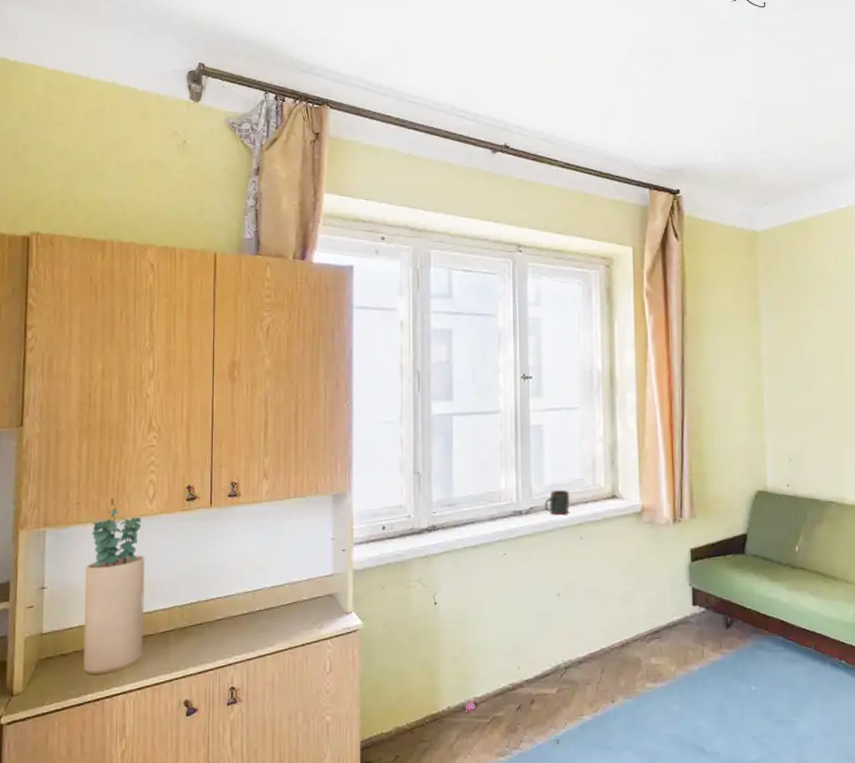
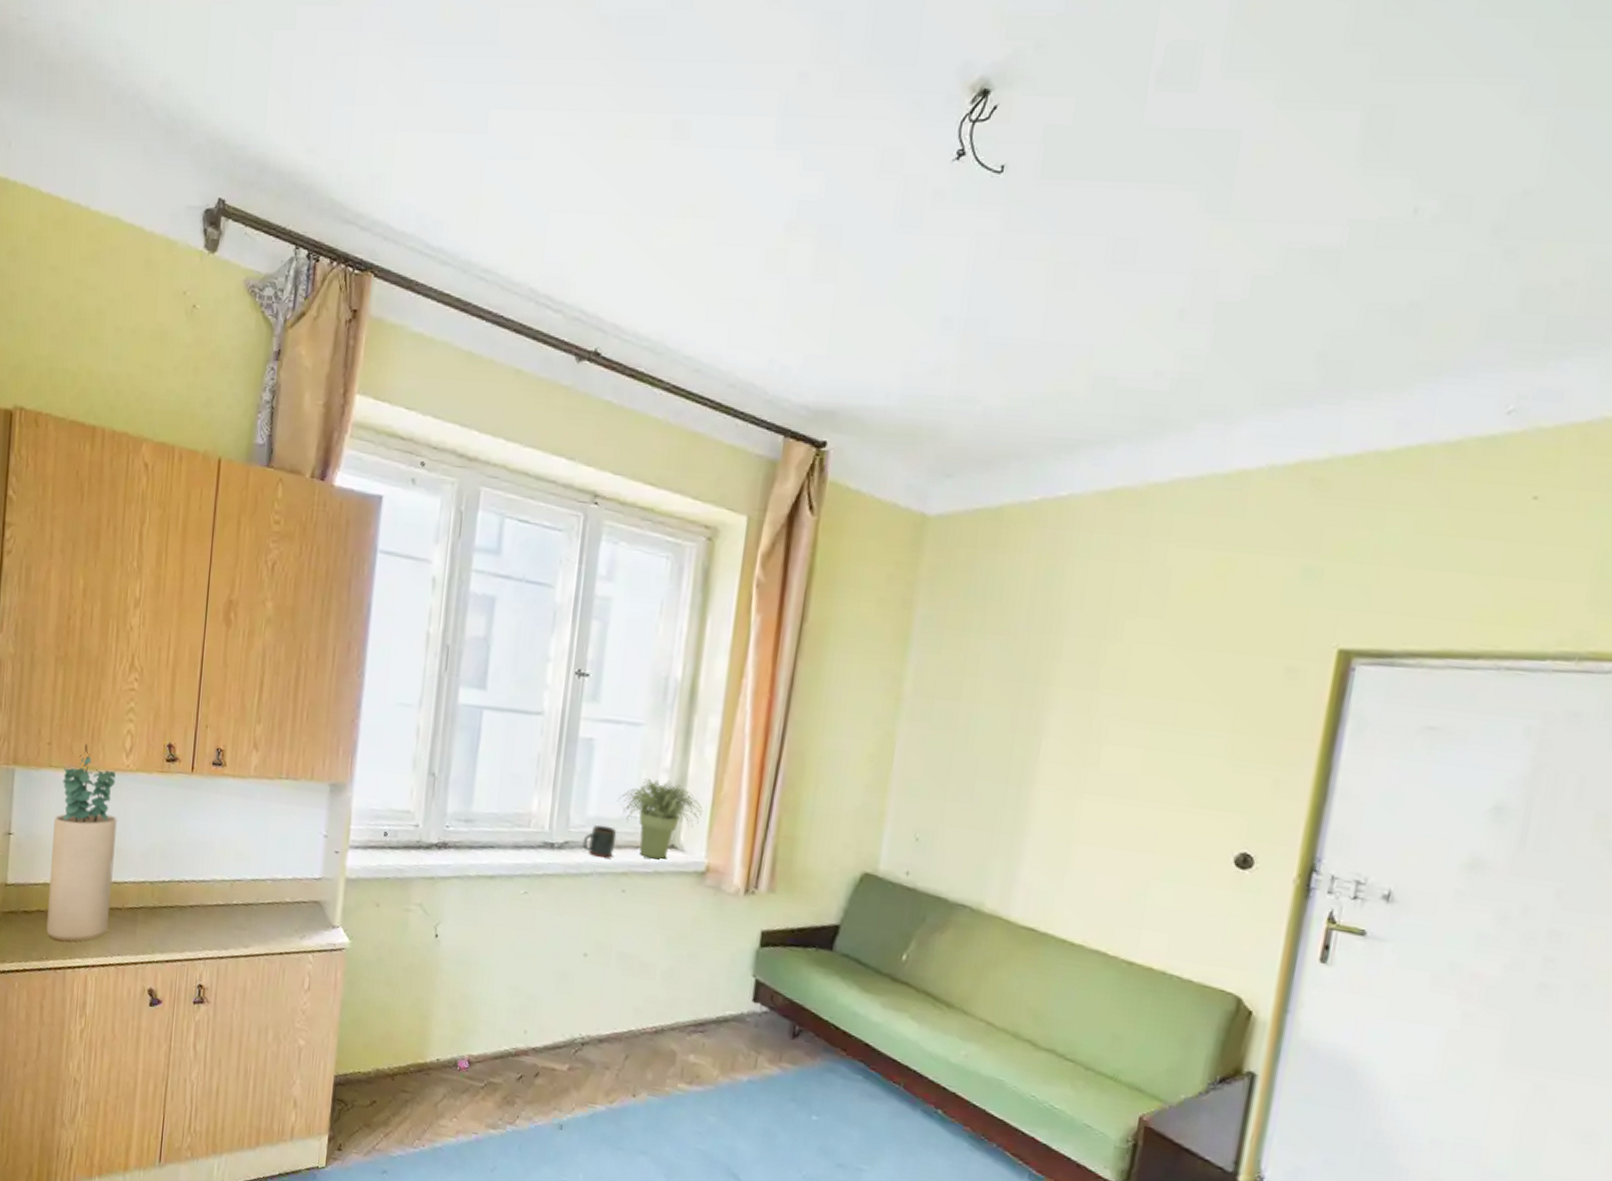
potted plant: none [566,447,633,509] -> present [616,778,703,860]

